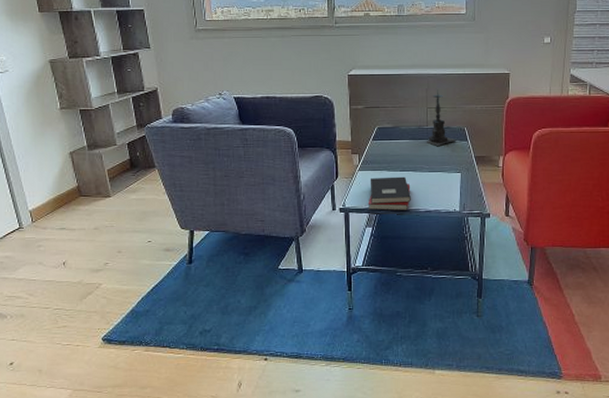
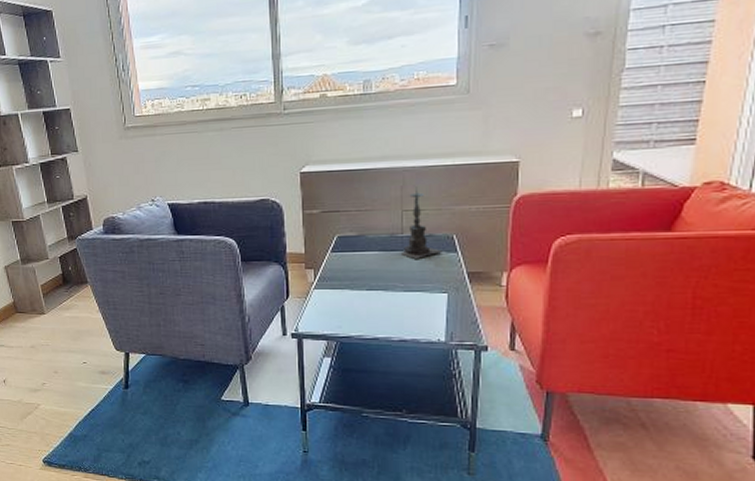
hardback book: present [368,176,411,211] -> none [325,297,380,338]

